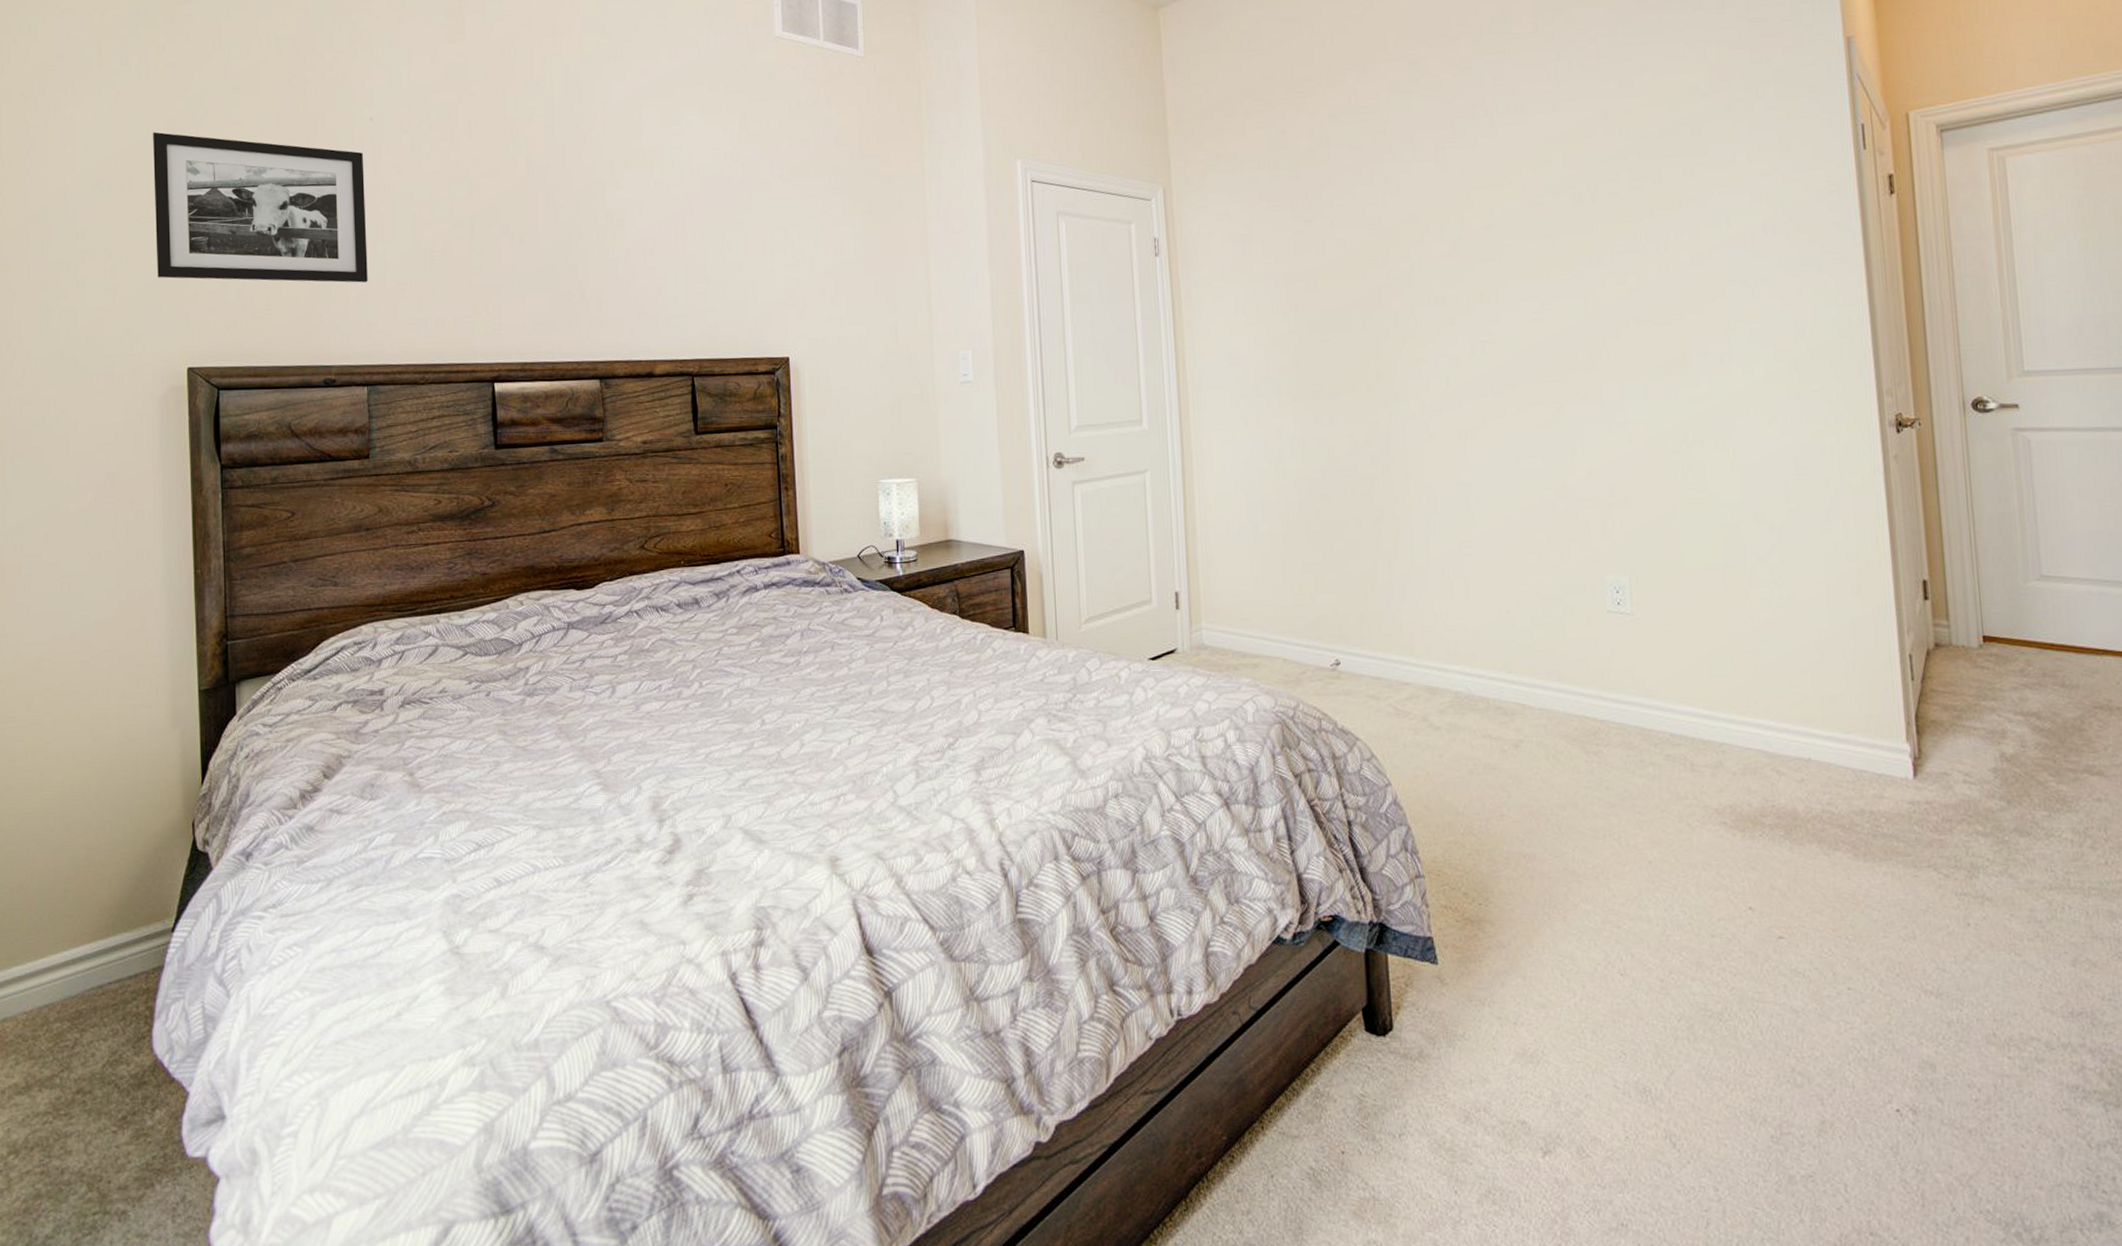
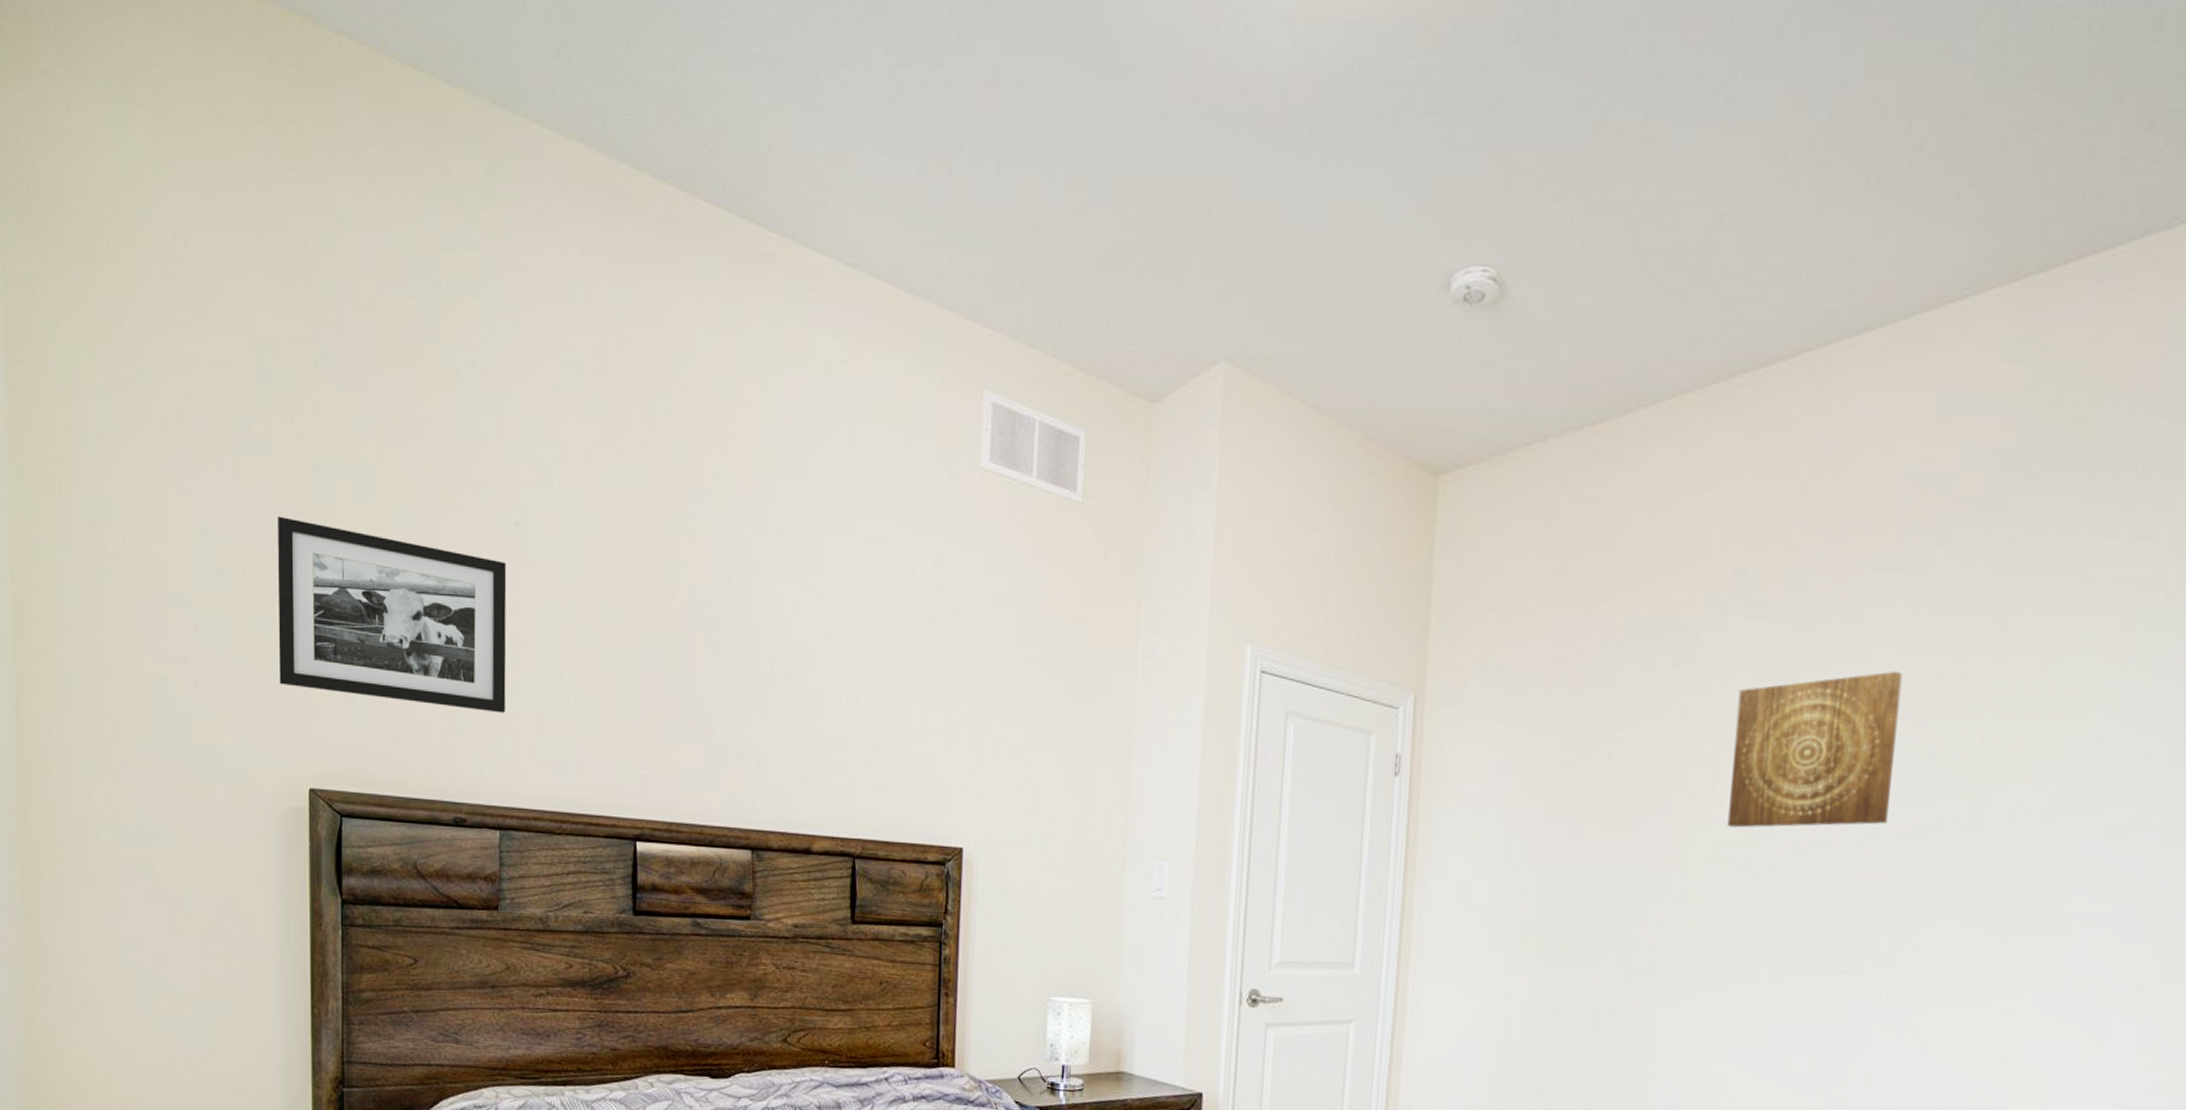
wall art: none [1429,129,1568,270] -> present [1727,671,1903,828]

